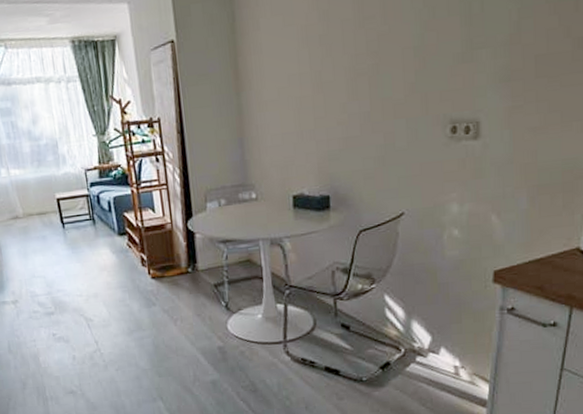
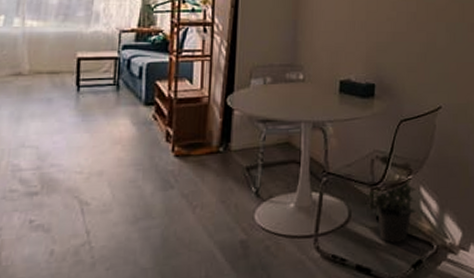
potted plant: none [330,288,381,348] -> present [367,180,416,243]

